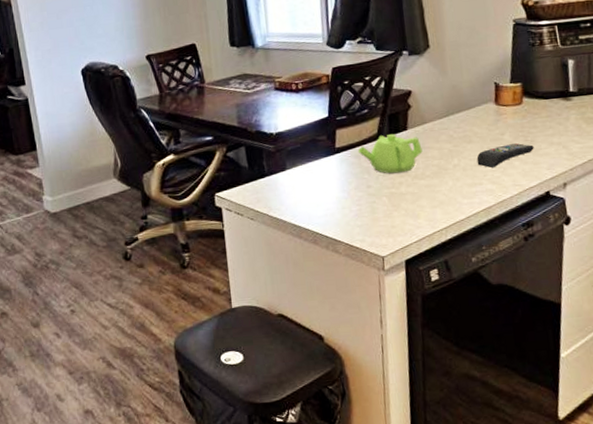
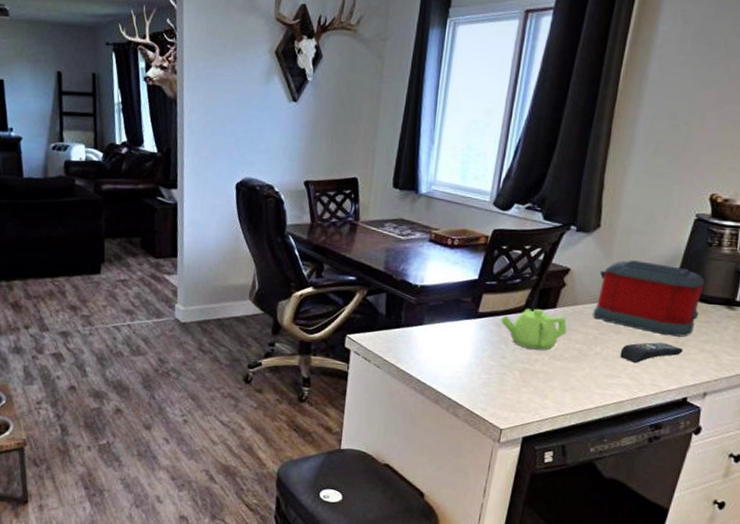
toaster: none [439,70,540,136] -> present [593,260,705,337]

